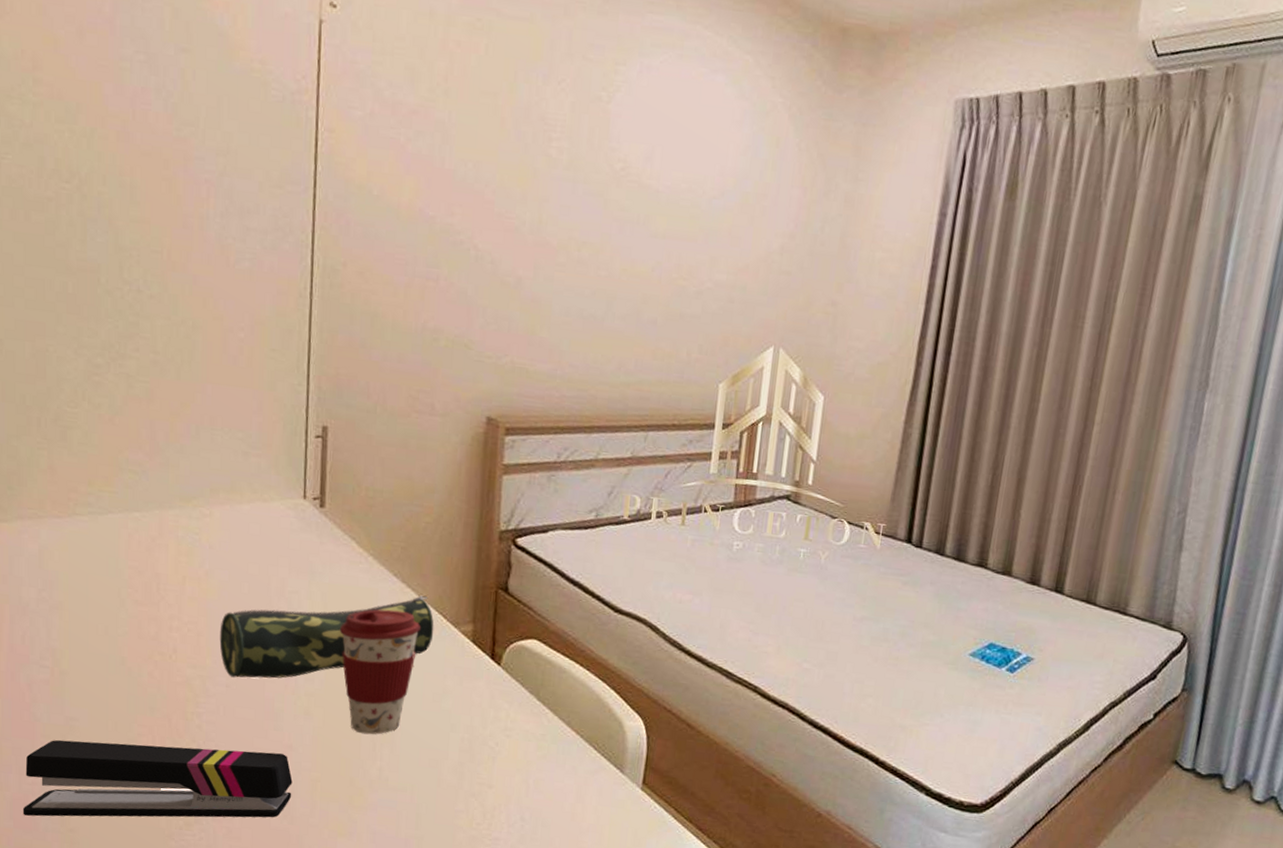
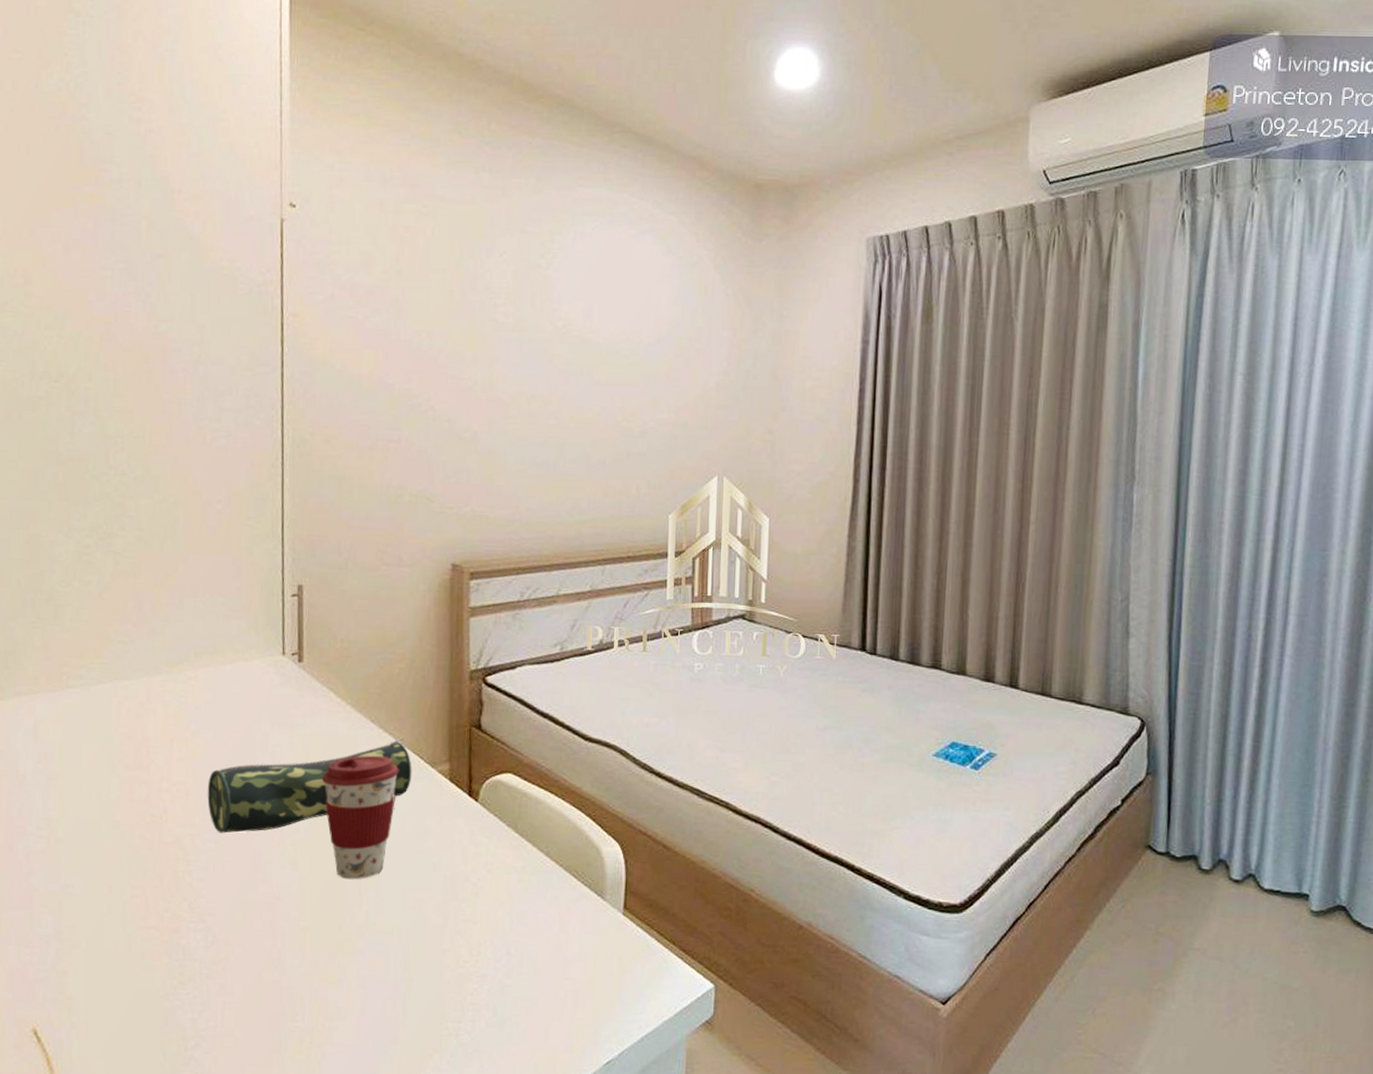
stapler: present [22,739,293,818] -> none [21,905,282,986]

